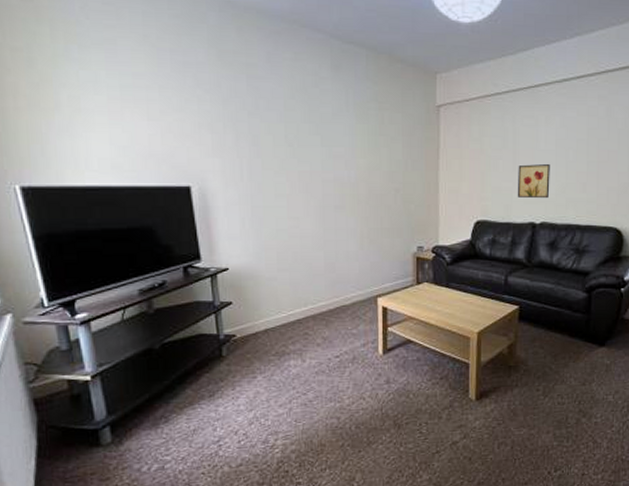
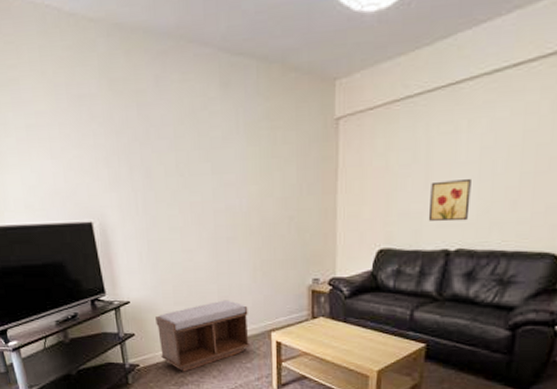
bench: none [257,266,357,341] -> present [155,300,251,372]

